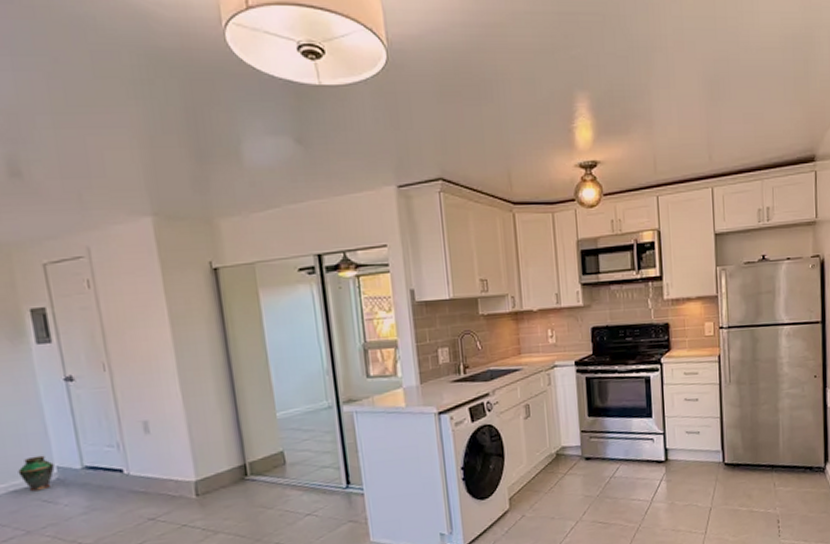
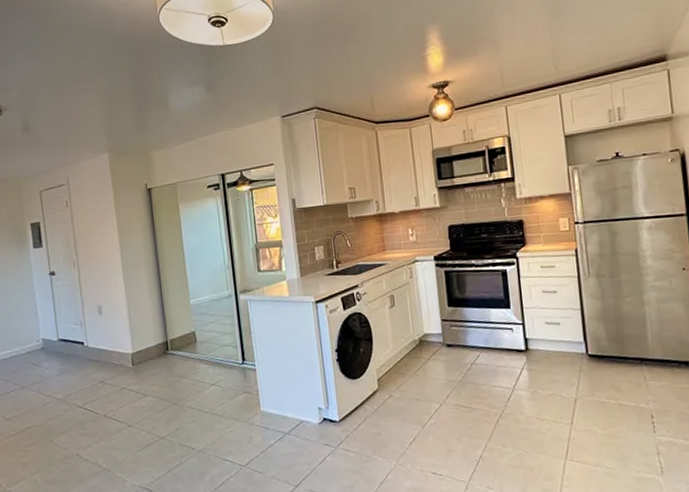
vase: present [18,455,55,492] -> none [18,330,41,357]

